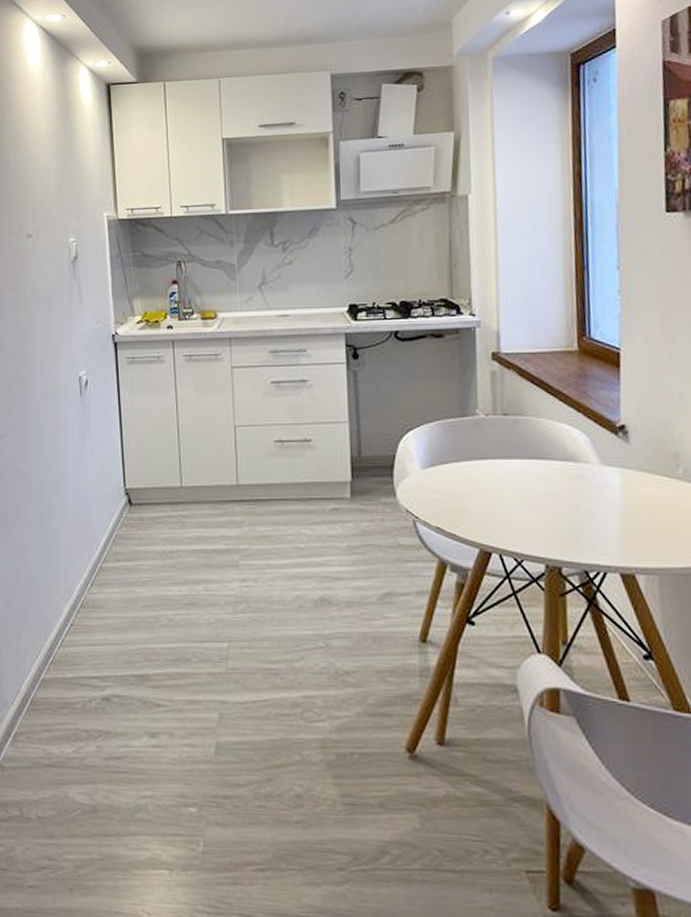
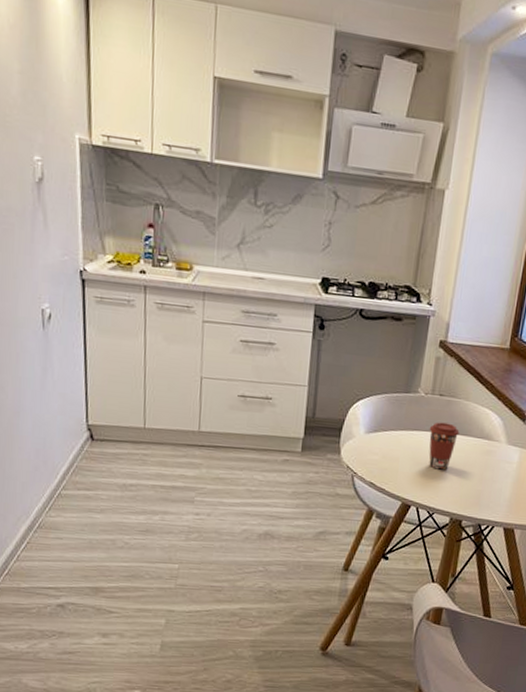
coffee cup: none [497,446,537,505] -> present [429,422,460,470]

